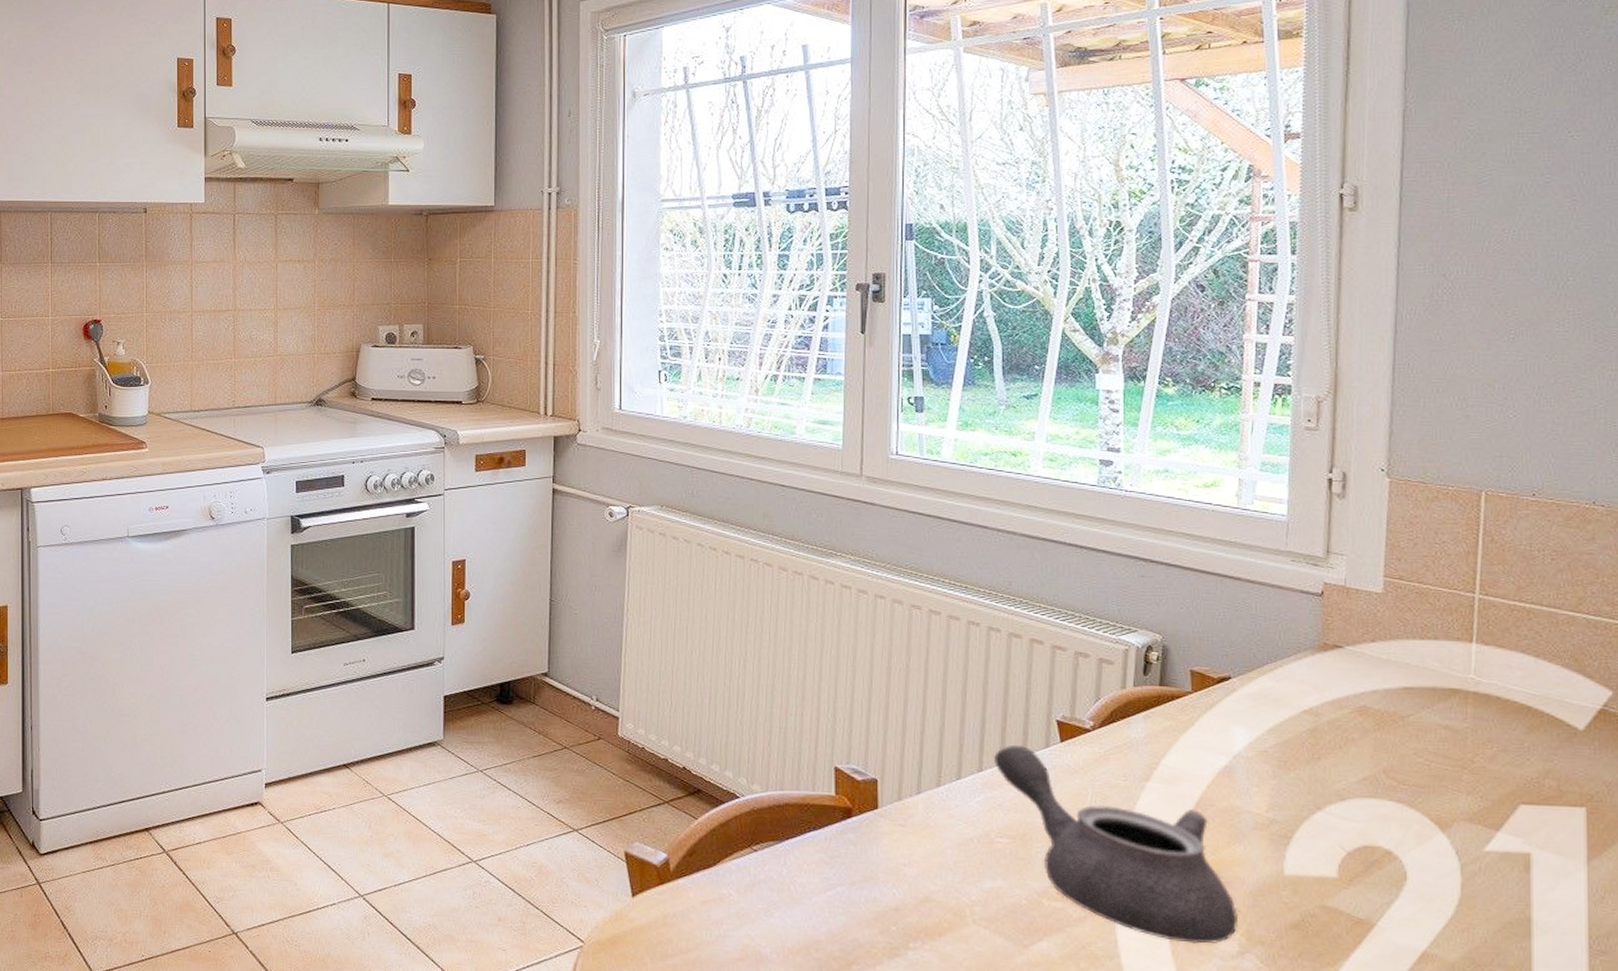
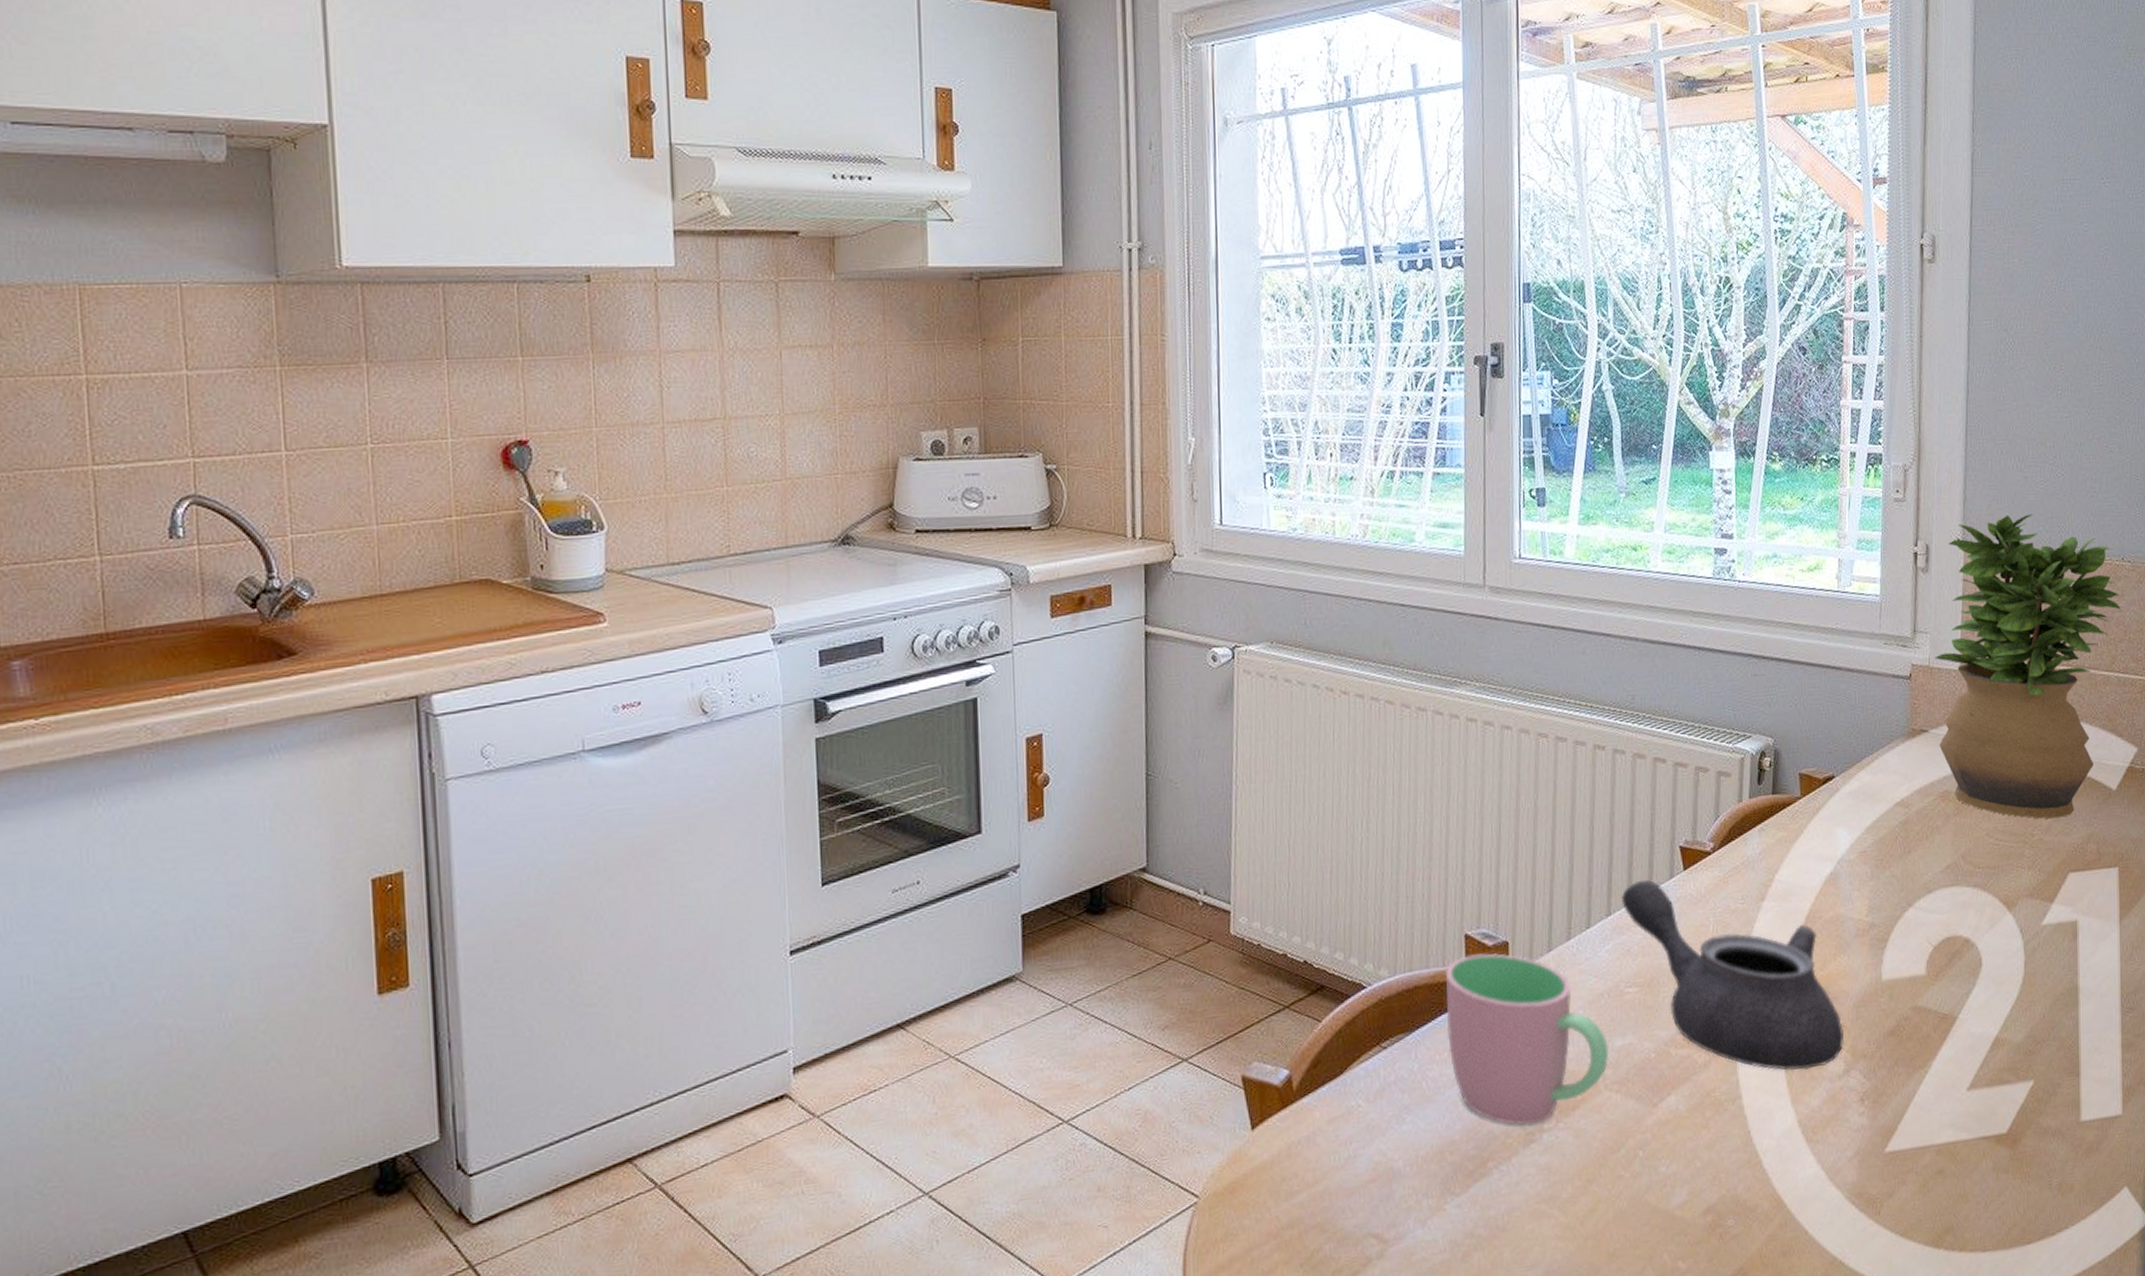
cup: none [814,785,978,941] -> present [1445,953,1610,1125]
potted plant: none [1352,451,1591,749] -> present [1935,514,2121,819]

